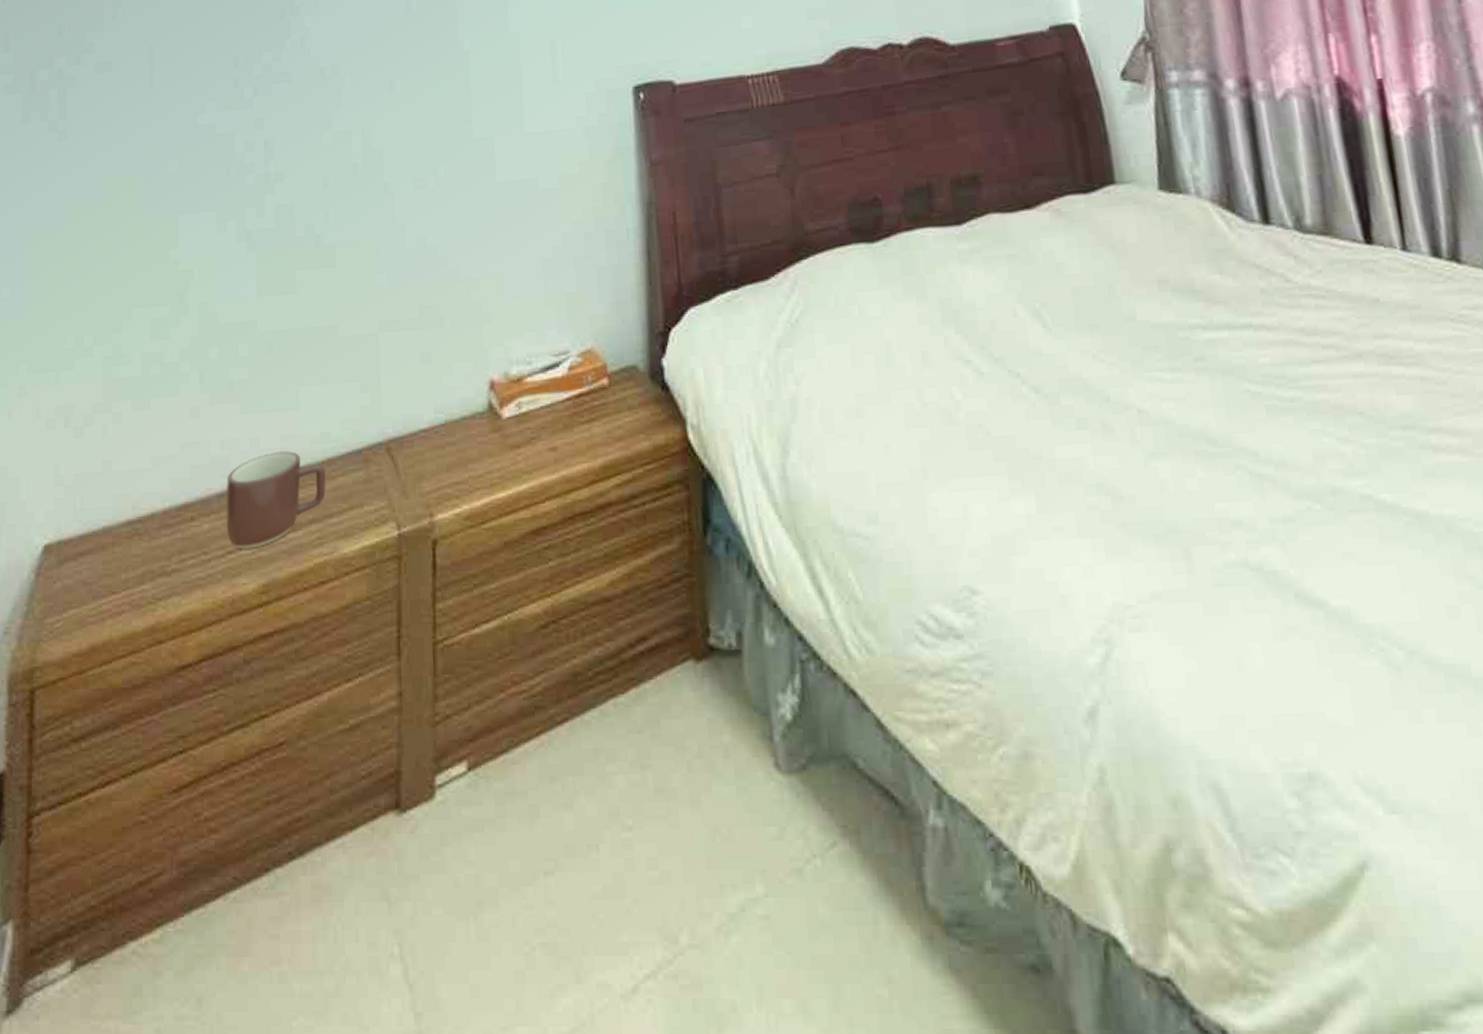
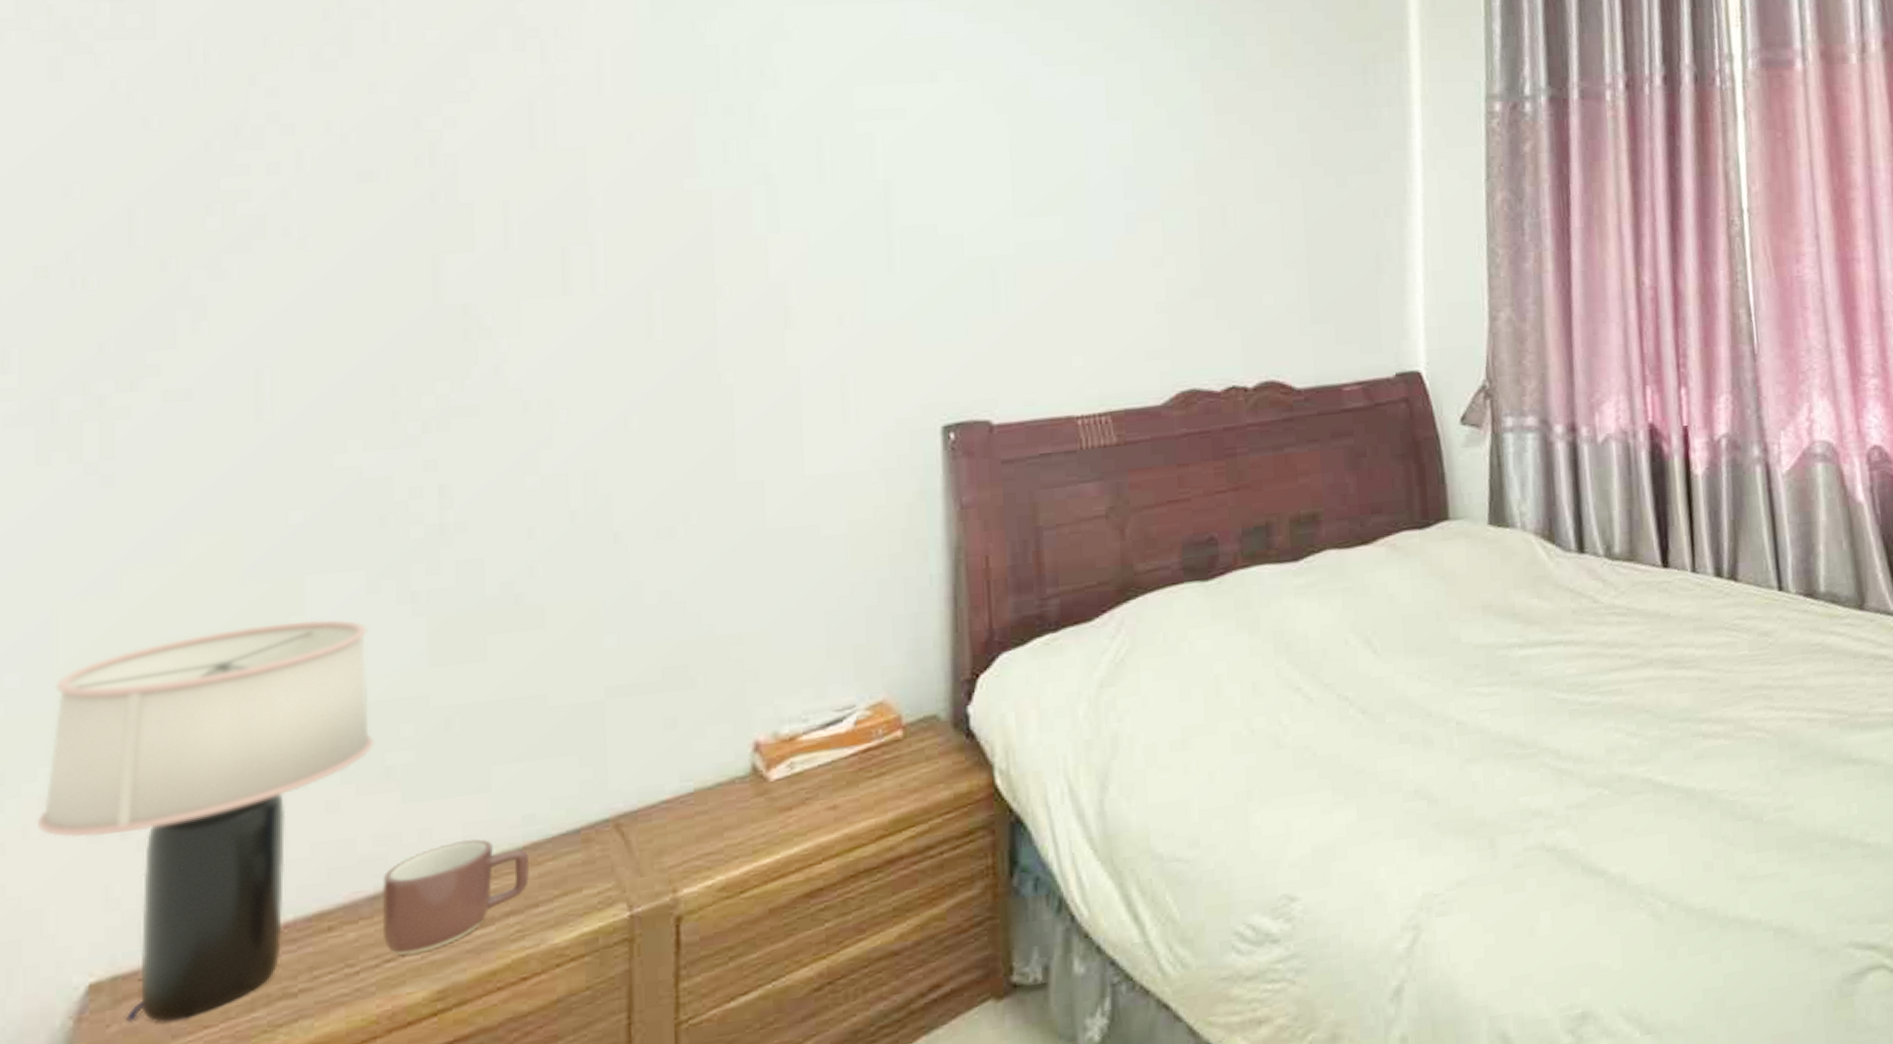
table lamp: none [17,252,222,584] -> present [38,619,375,1022]

